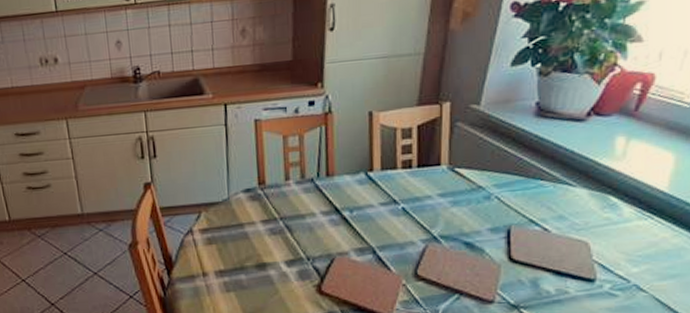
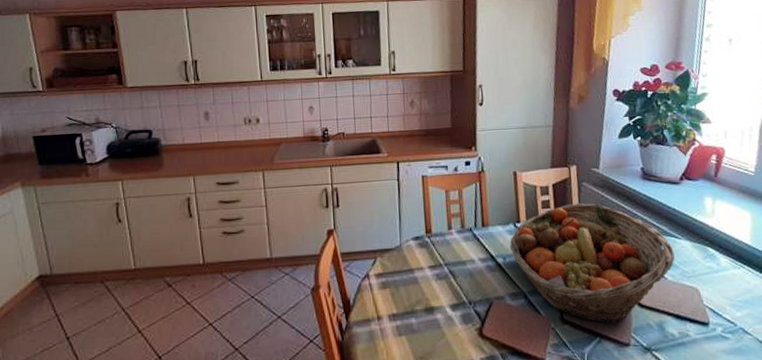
fruit basket: none [358,147,564,281] -> present [509,203,675,324]

